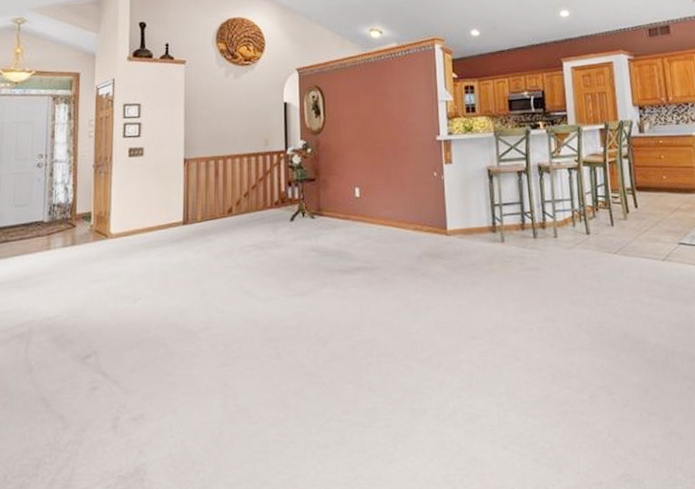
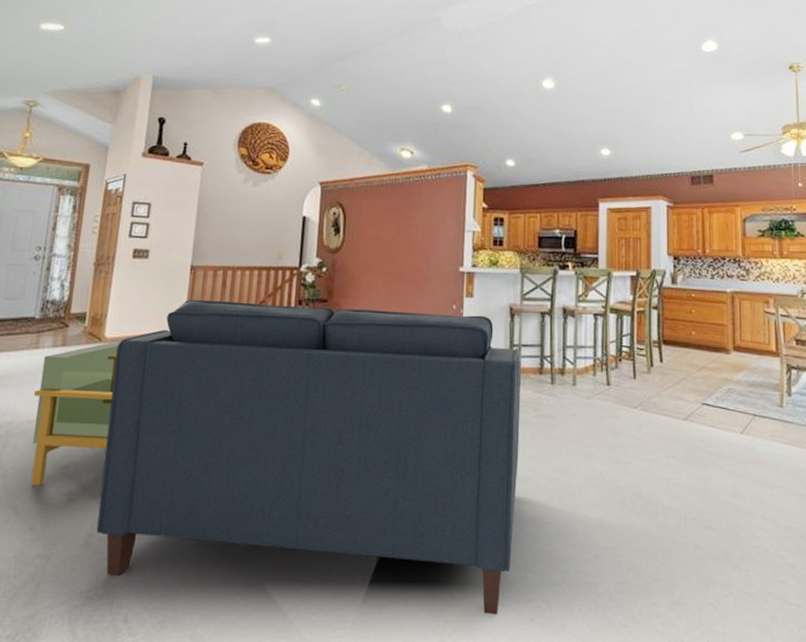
loveseat: none [51,234,127,377] -> present [30,339,122,486]
sofa: none [121,180,512,460] -> present [96,299,521,615]

